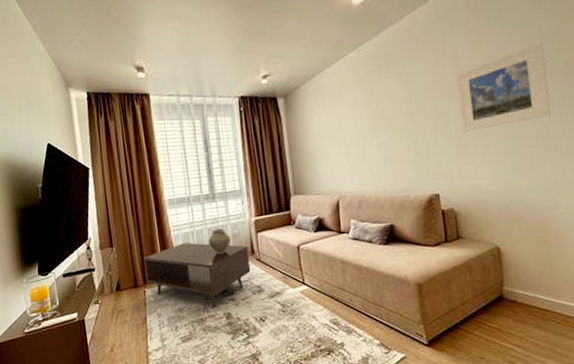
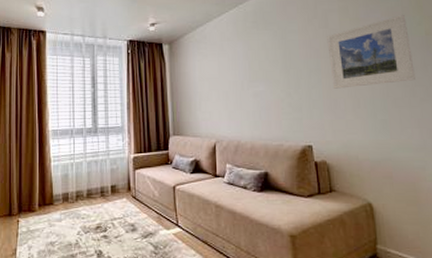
coffee table: present [144,242,251,307] -> none [21,174,126,243]
ceramic pot: present [208,228,231,254] -> none [87,163,108,188]

